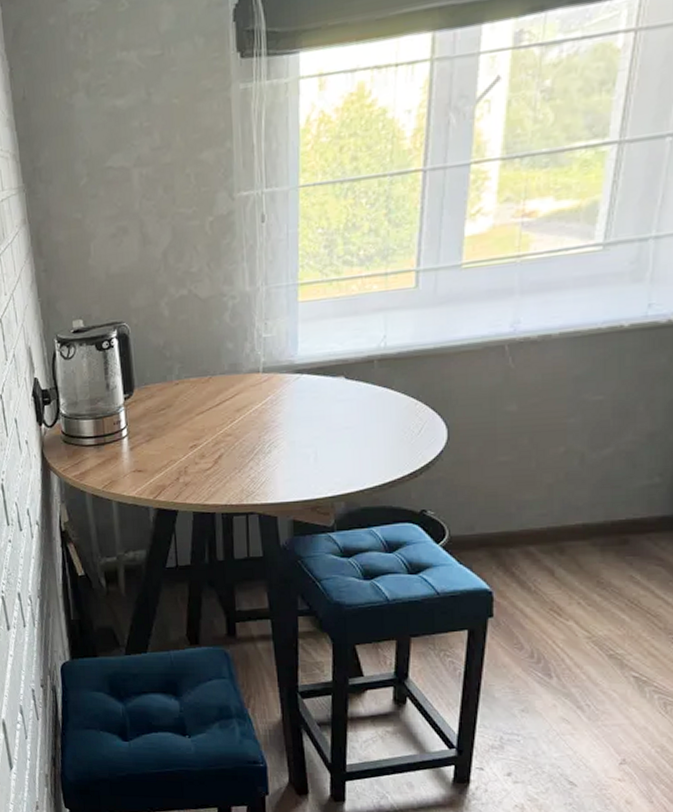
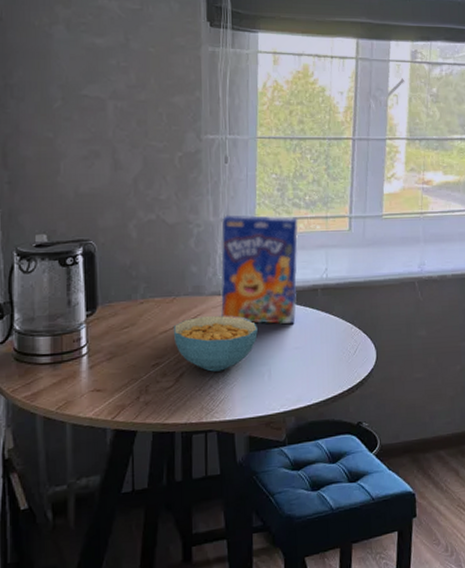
cereal bowl: none [209,394,302,454] -> present [173,316,258,372]
cereal box: none [258,276,350,402] -> present [220,215,298,324]

